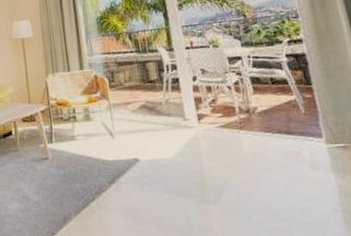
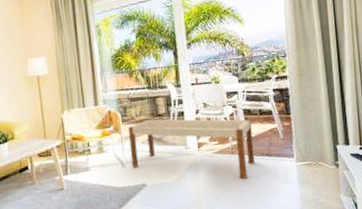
bench: none [117,85,271,161] -> present [128,119,255,179]

